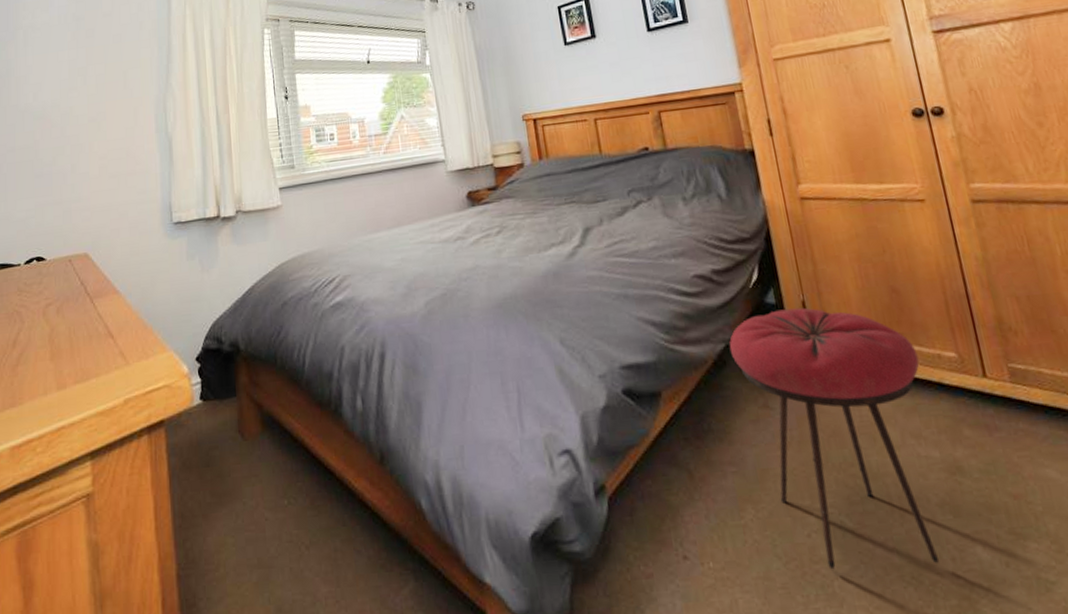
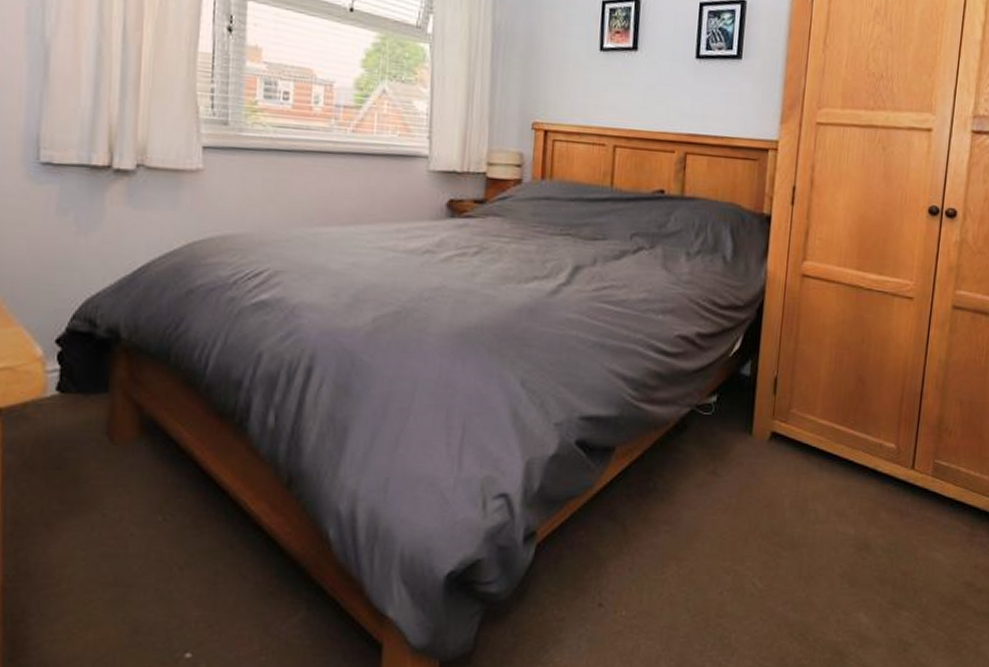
stool: present [729,307,940,570] -> none [693,382,863,625]

